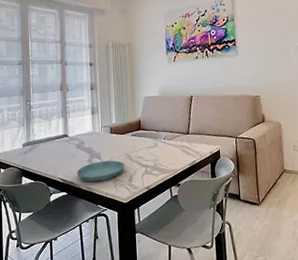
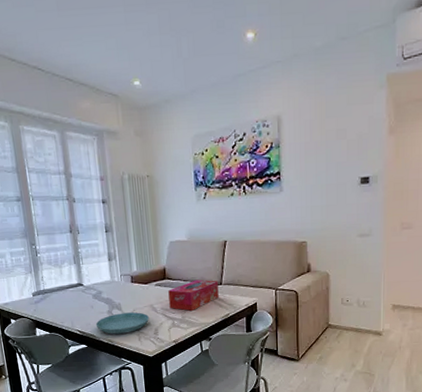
tissue box: none [142,129,186,159] -> present [168,279,219,311]

